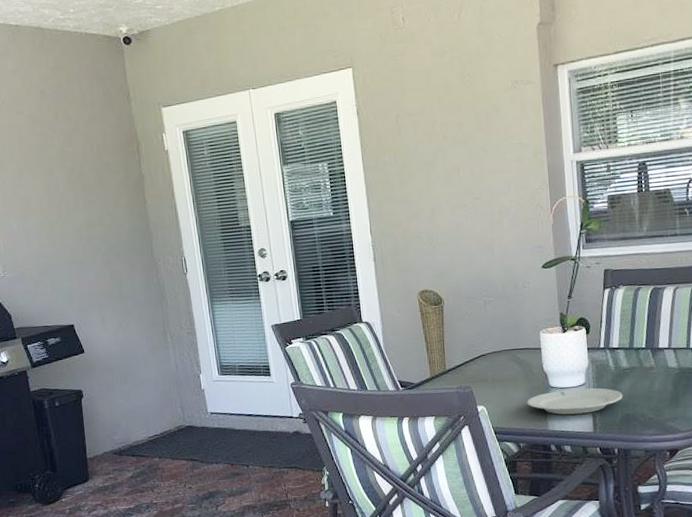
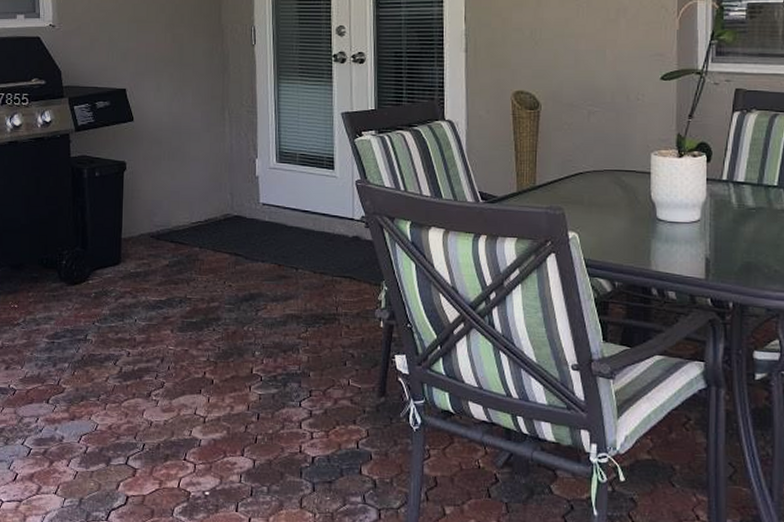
plate: present [527,388,623,415] -> none [628,224,745,256]

